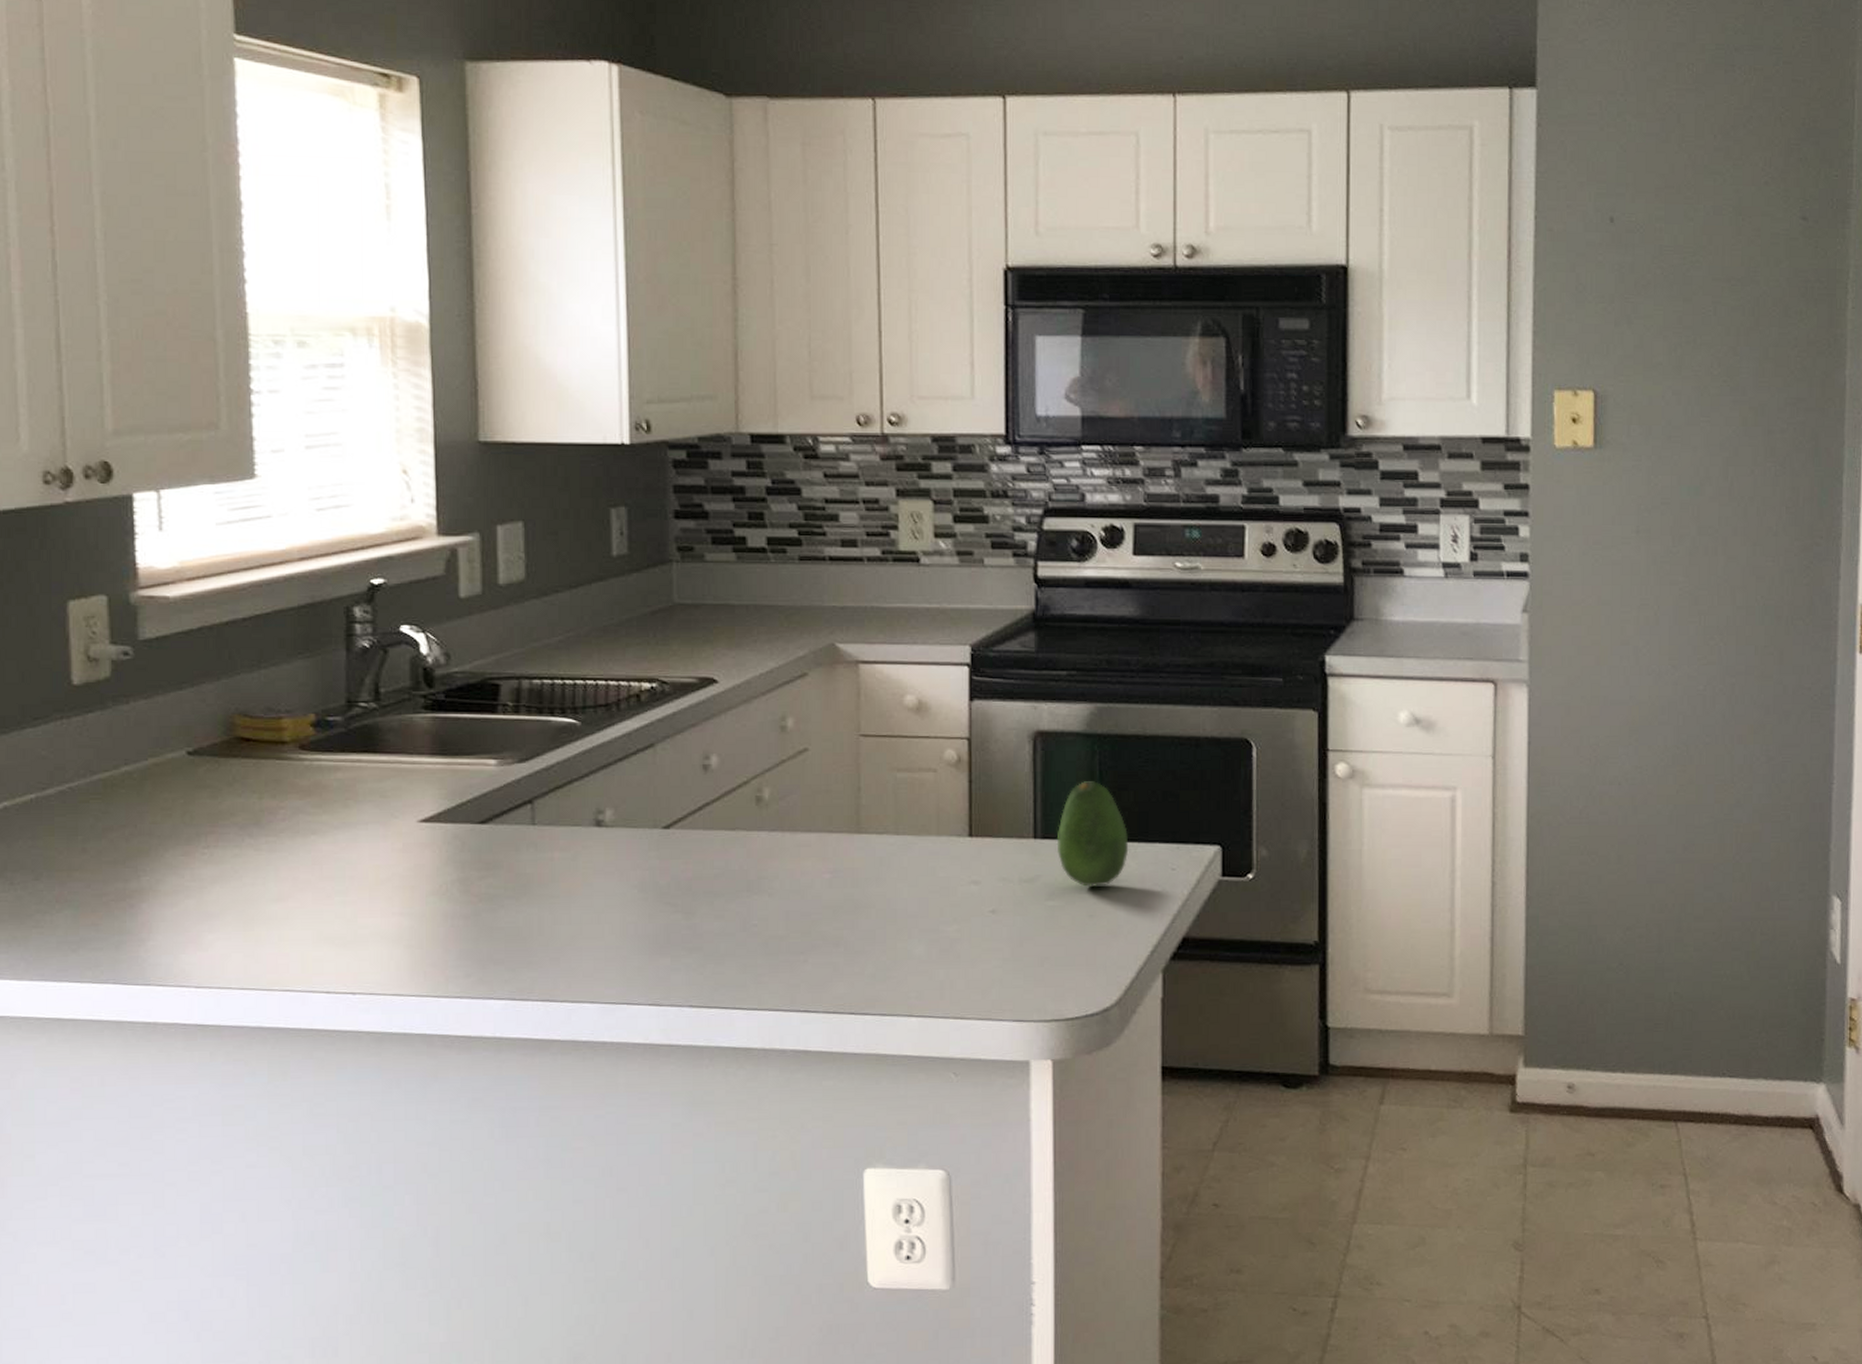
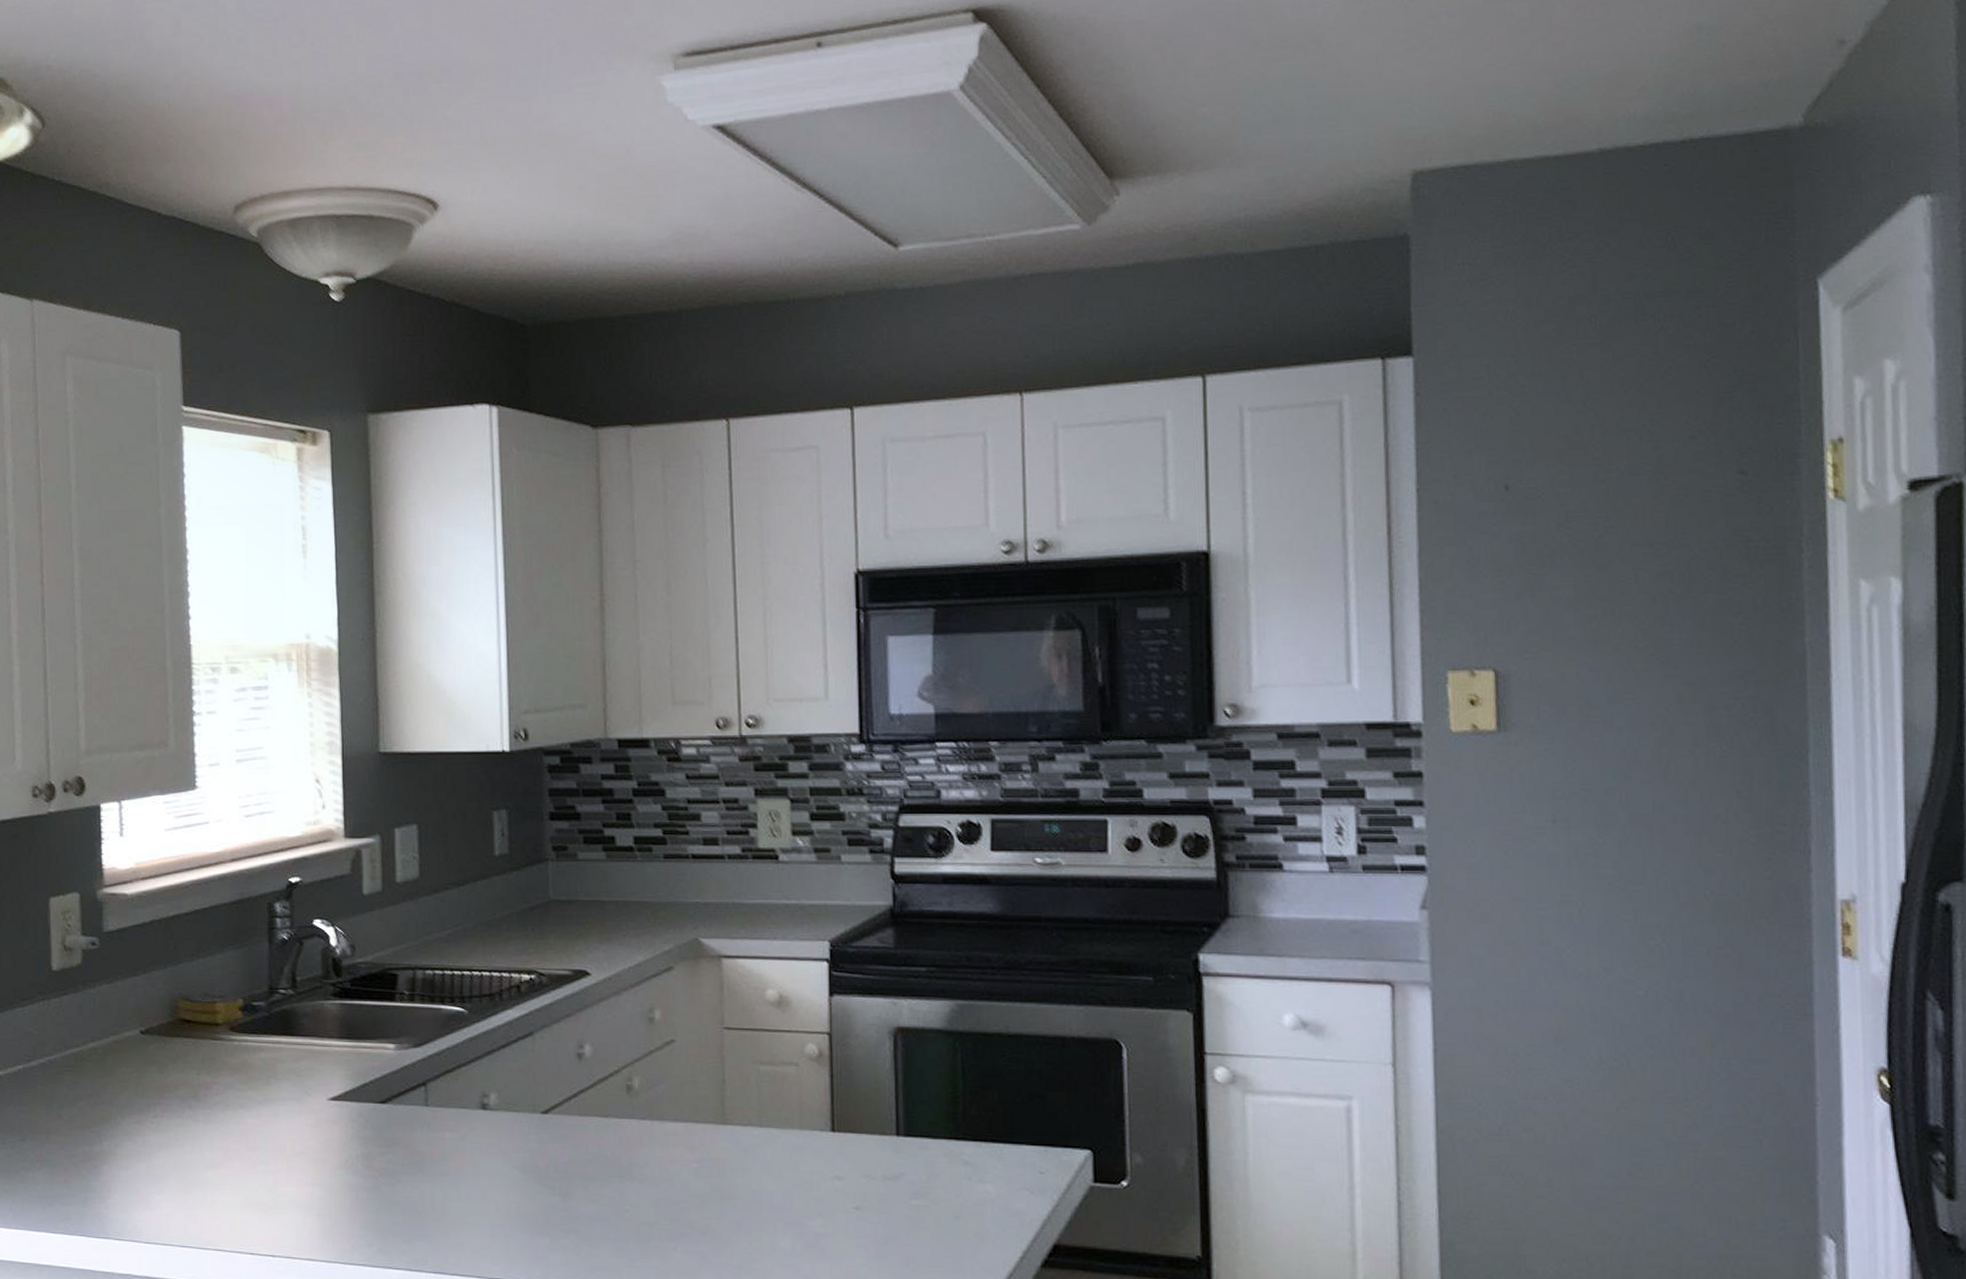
fruit: present [1056,781,1129,887] -> none [919,1079,995,1187]

